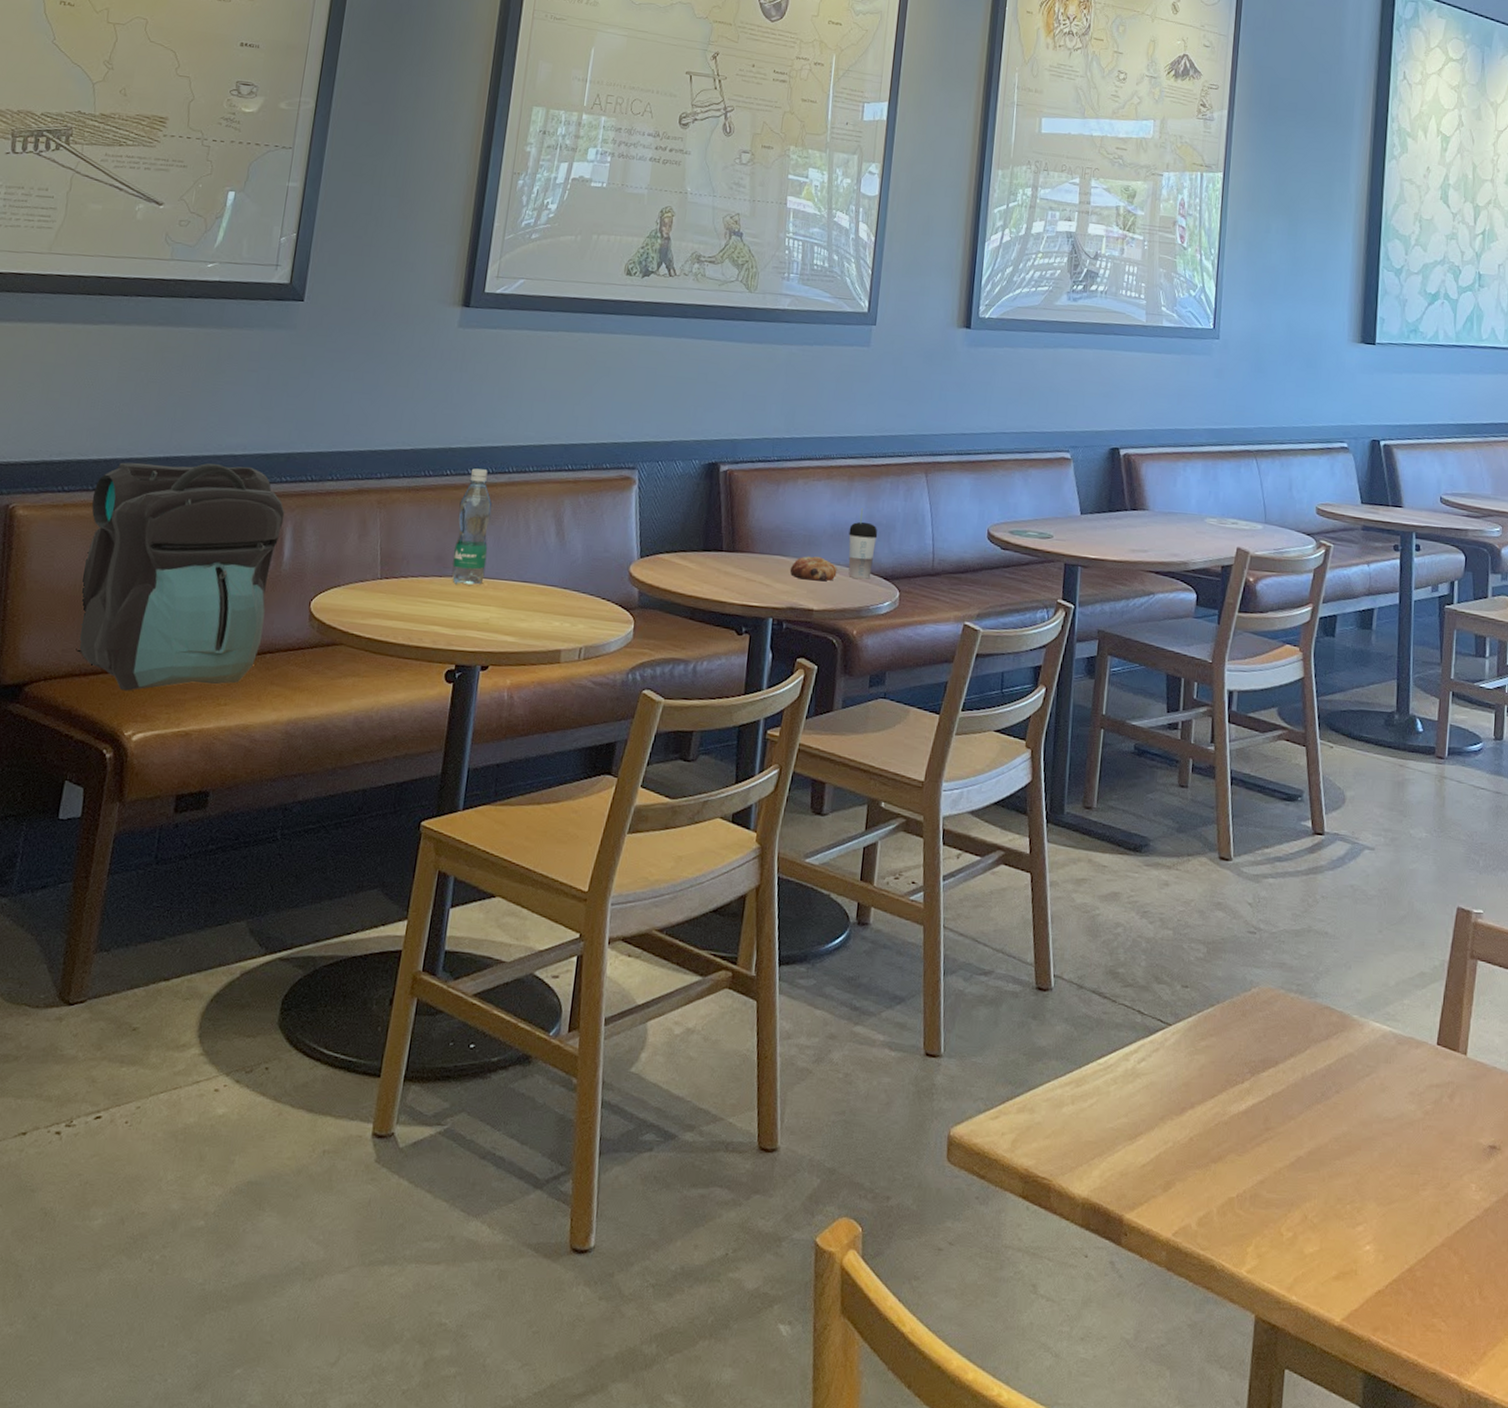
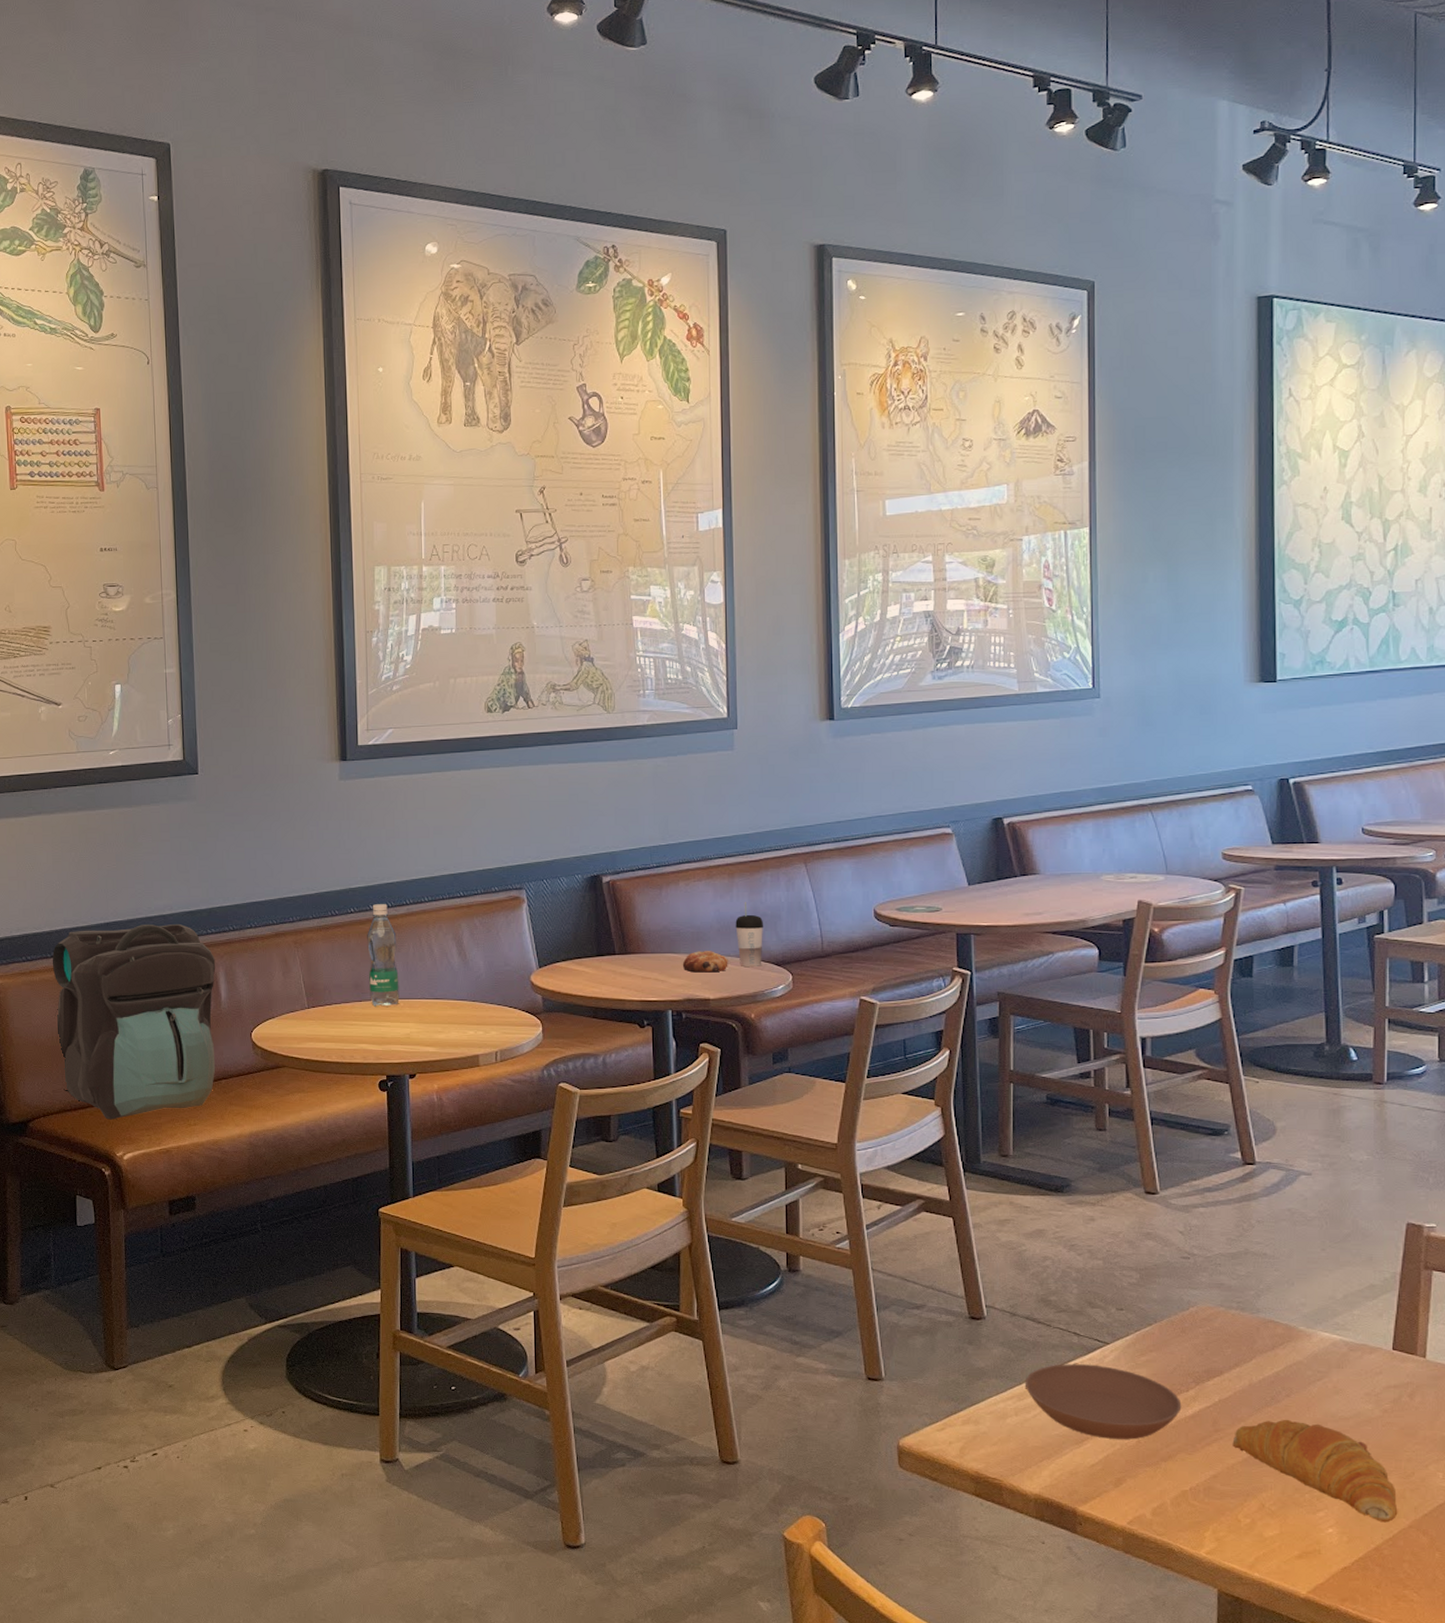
saucer: none [1084,1046,1236,1136] -> present [1024,1364,1182,1440]
croissant: none [1281,1118,1432,1240] -> present [1232,1419,1398,1523]

